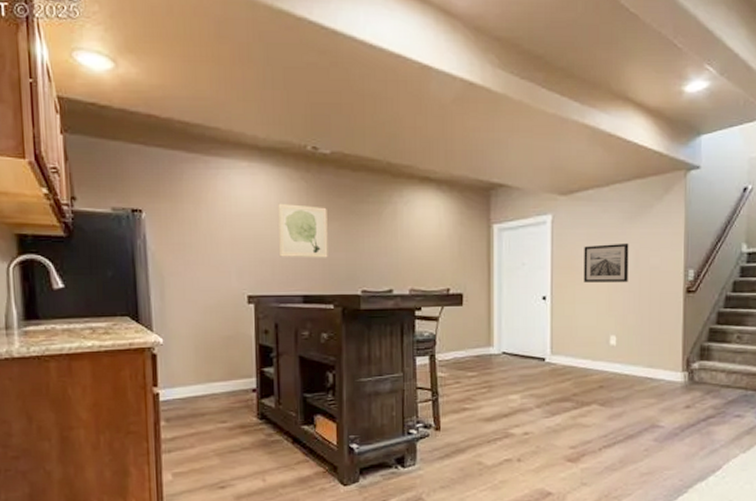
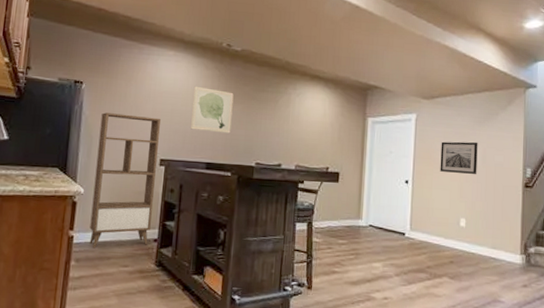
shelving unit: none [170,245,246,405] -> present [89,112,160,249]

